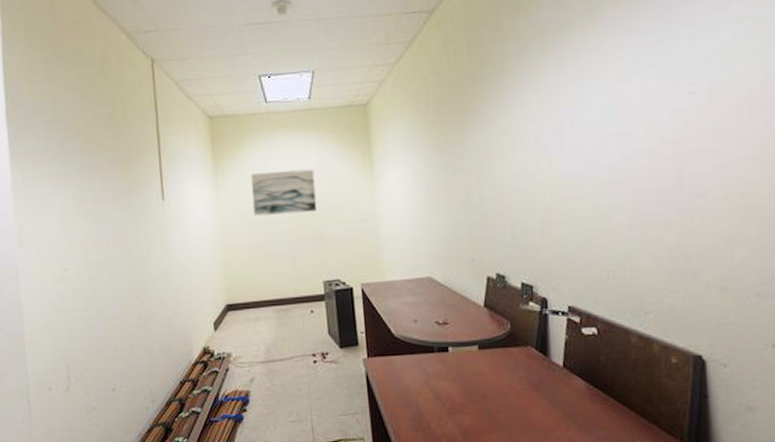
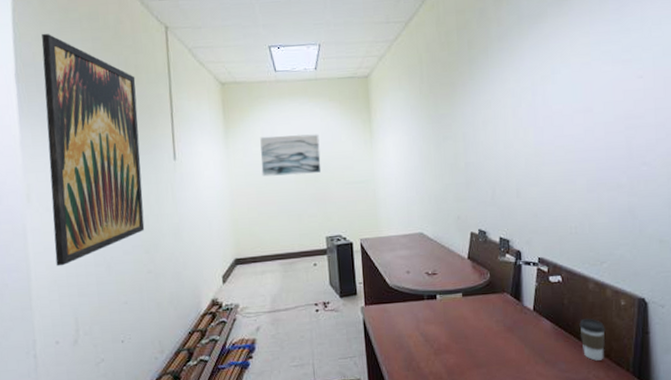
wall art: none [30,72,134,311] -> present [41,33,145,266]
coffee cup: none [619,377,653,428] -> present [579,318,606,361]

